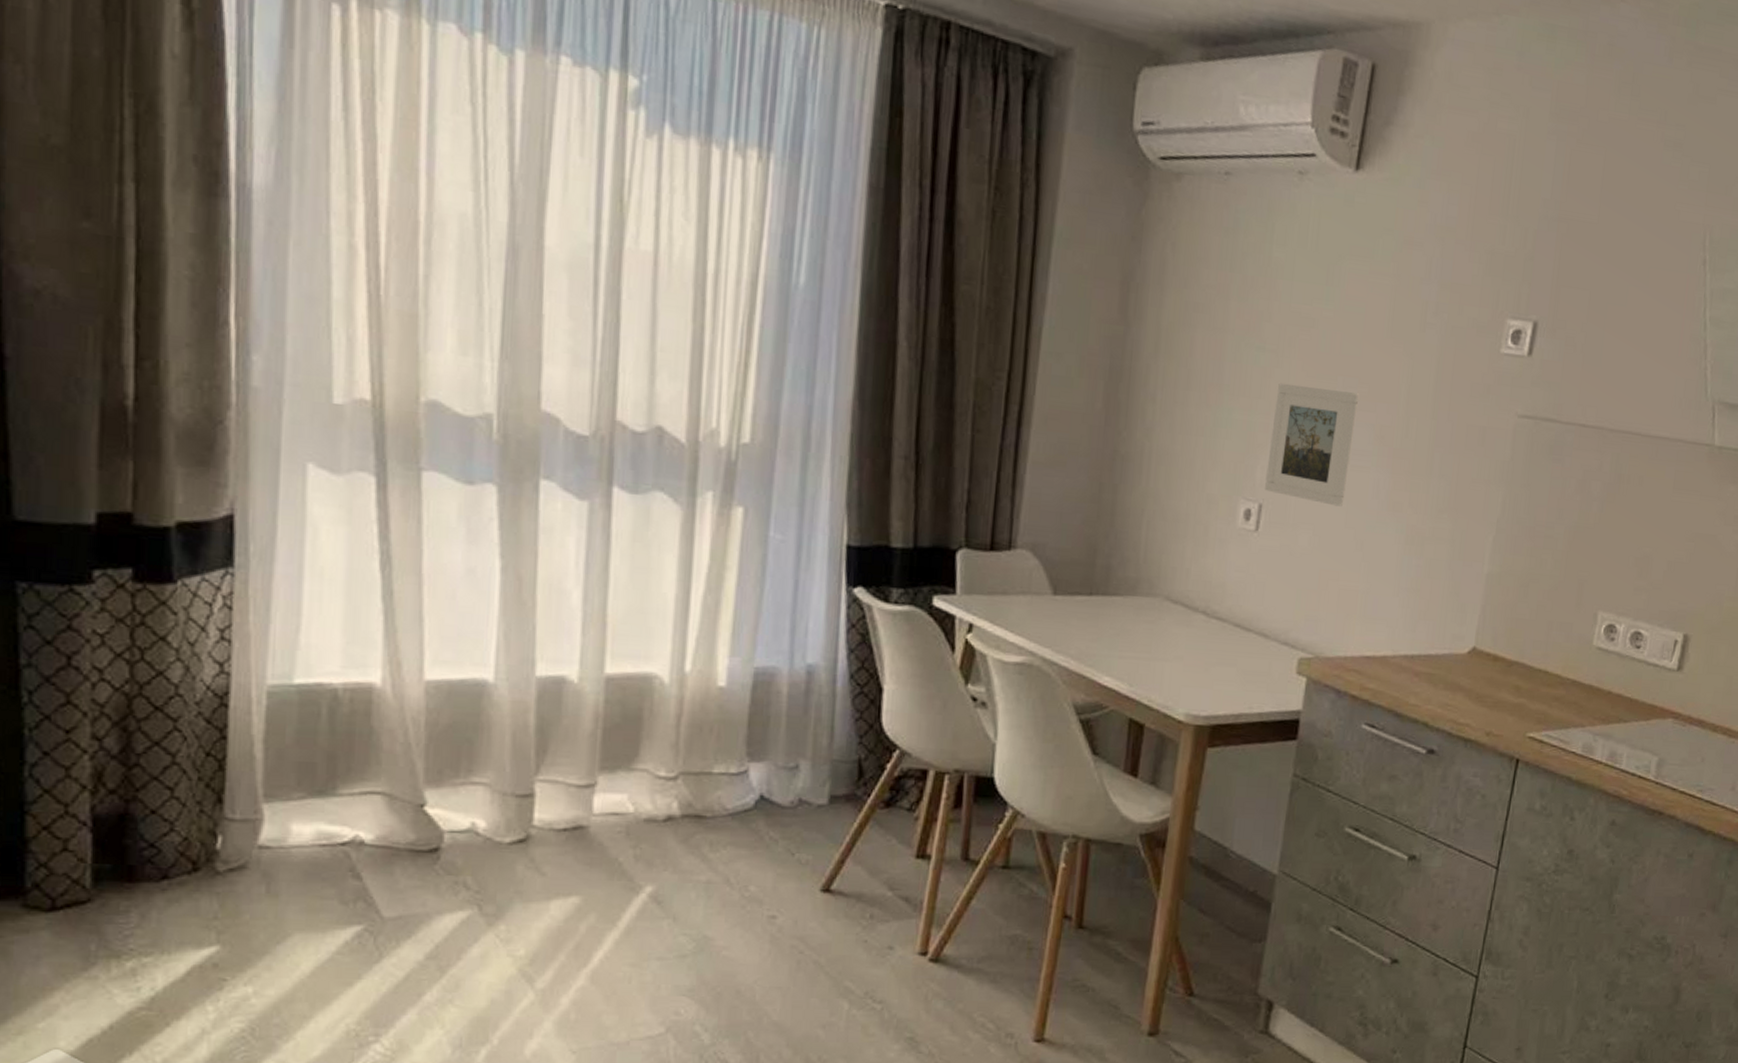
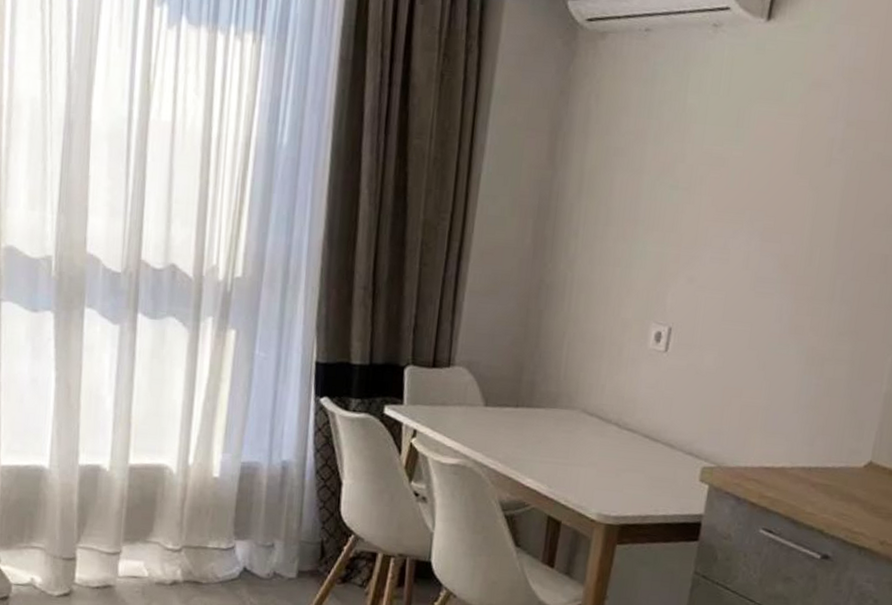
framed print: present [1265,382,1360,507] -> none [674,217,766,330]

